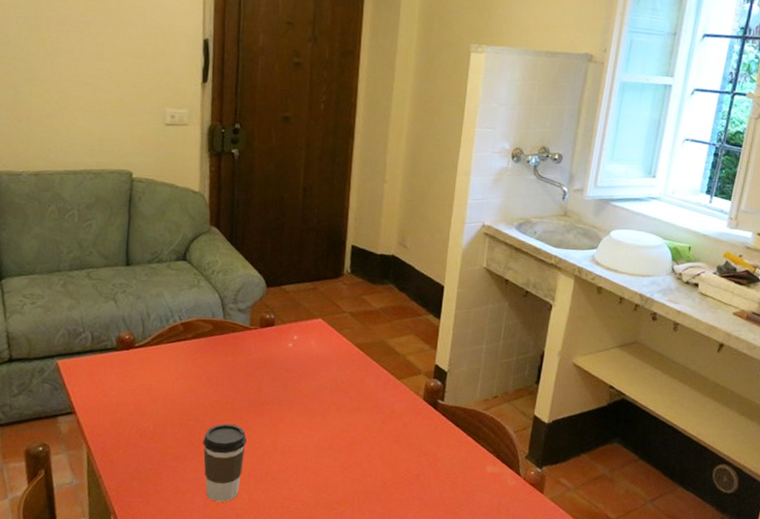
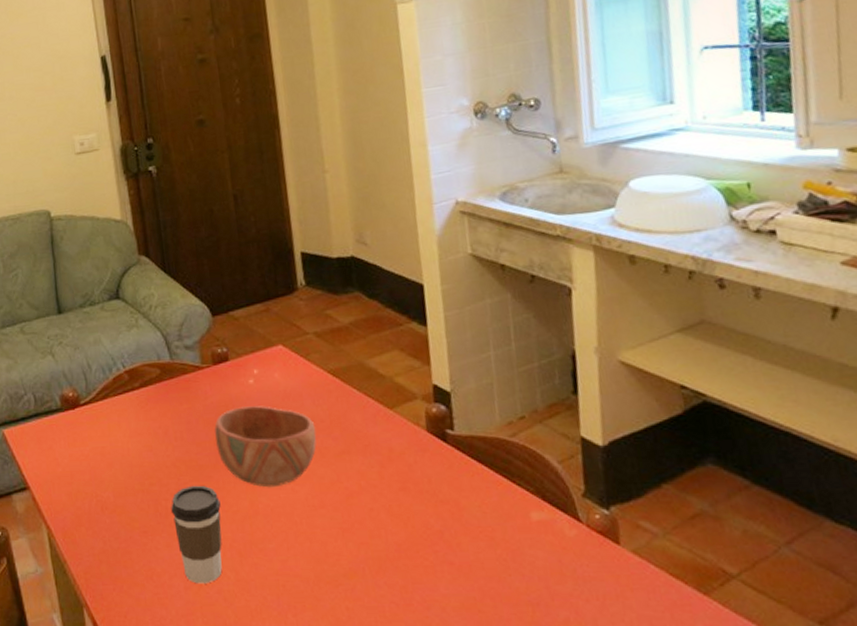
bowl: none [251,364,337,432] -> present [214,405,317,488]

